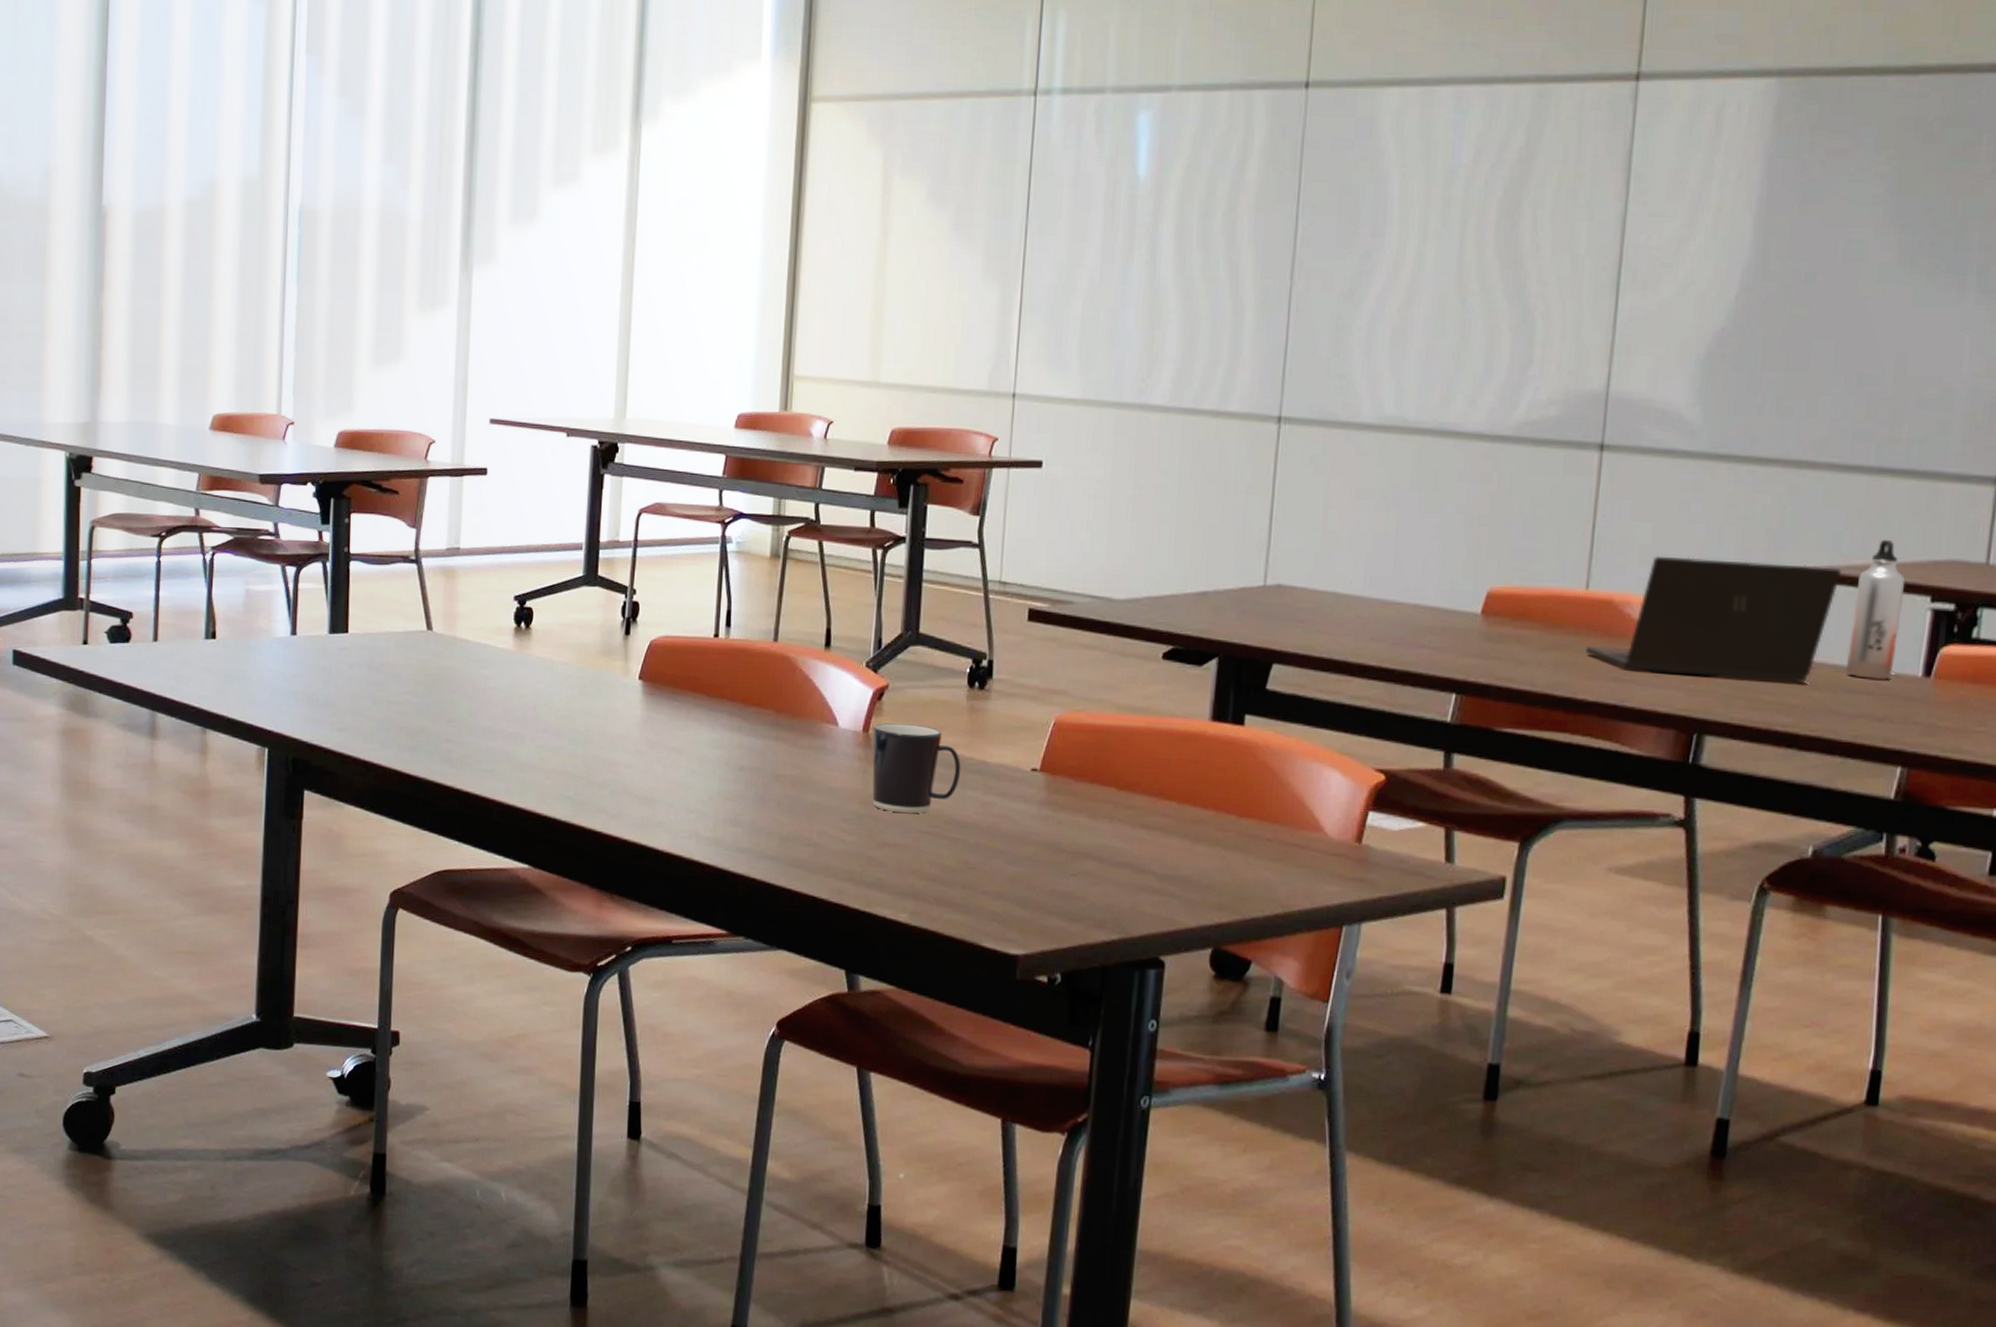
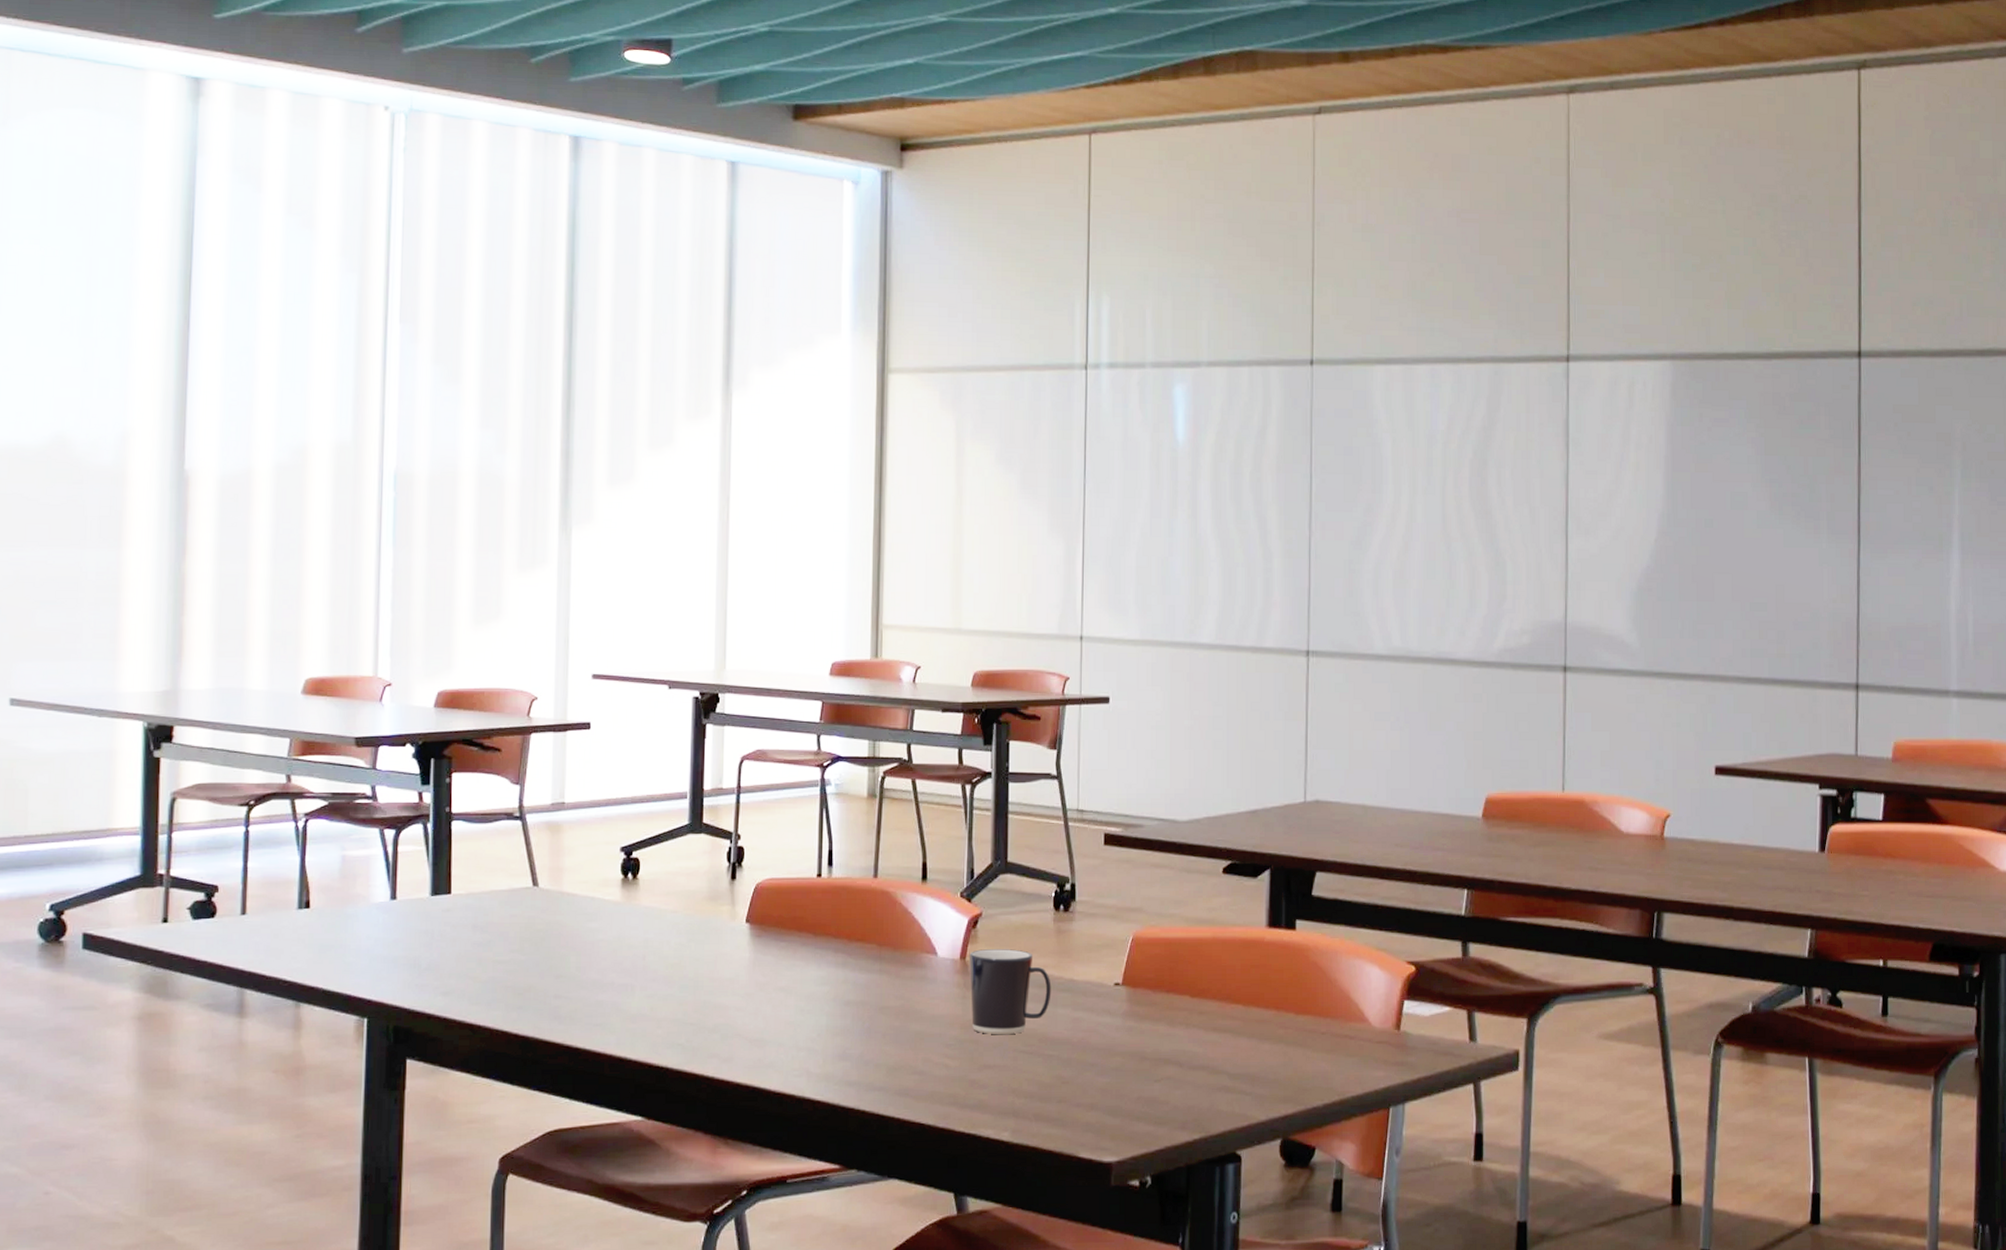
laptop: present [1586,556,1841,683] -> none [1566,760,1752,863]
water bottle: present [1846,539,1906,681] -> none [1762,738,1800,857]

